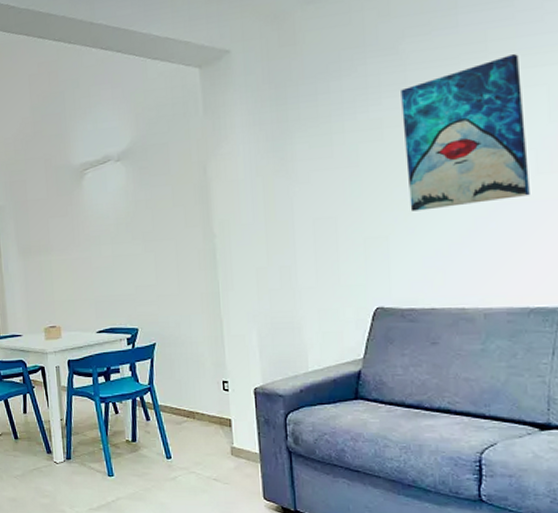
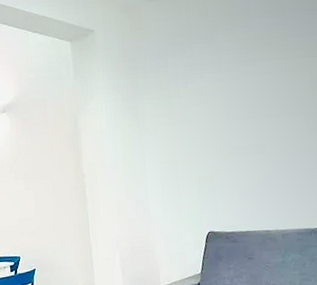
wall art: present [401,54,530,212] -> none [217,48,305,157]

